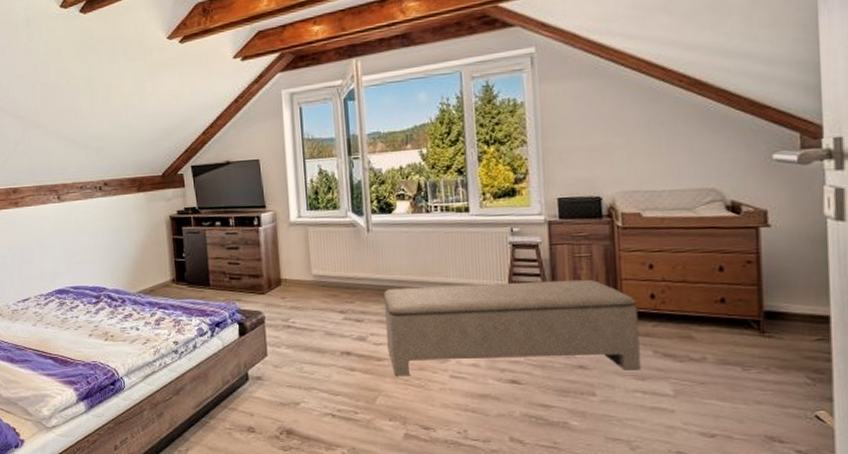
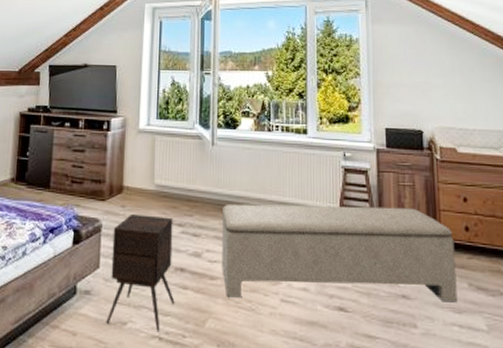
side table: none [276,304,344,409] -> present [106,215,175,331]

